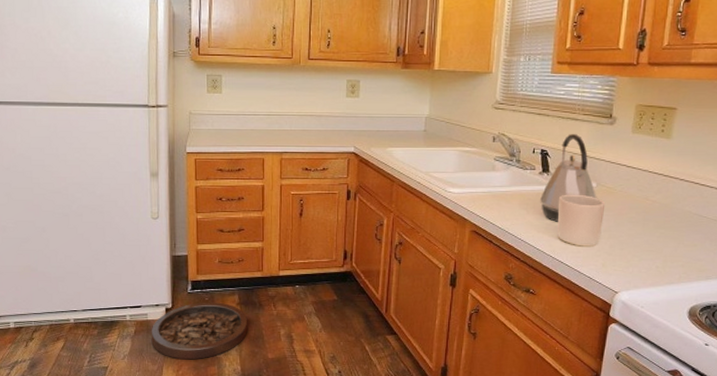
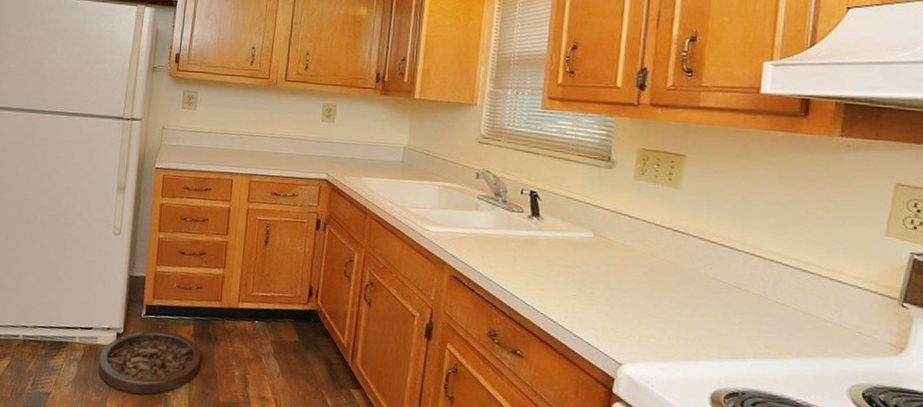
kettle: present [540,134,597,221] -> none [529,176,595,273]
mug: present [556,194,606,247] -> none [548,243,605,306]

